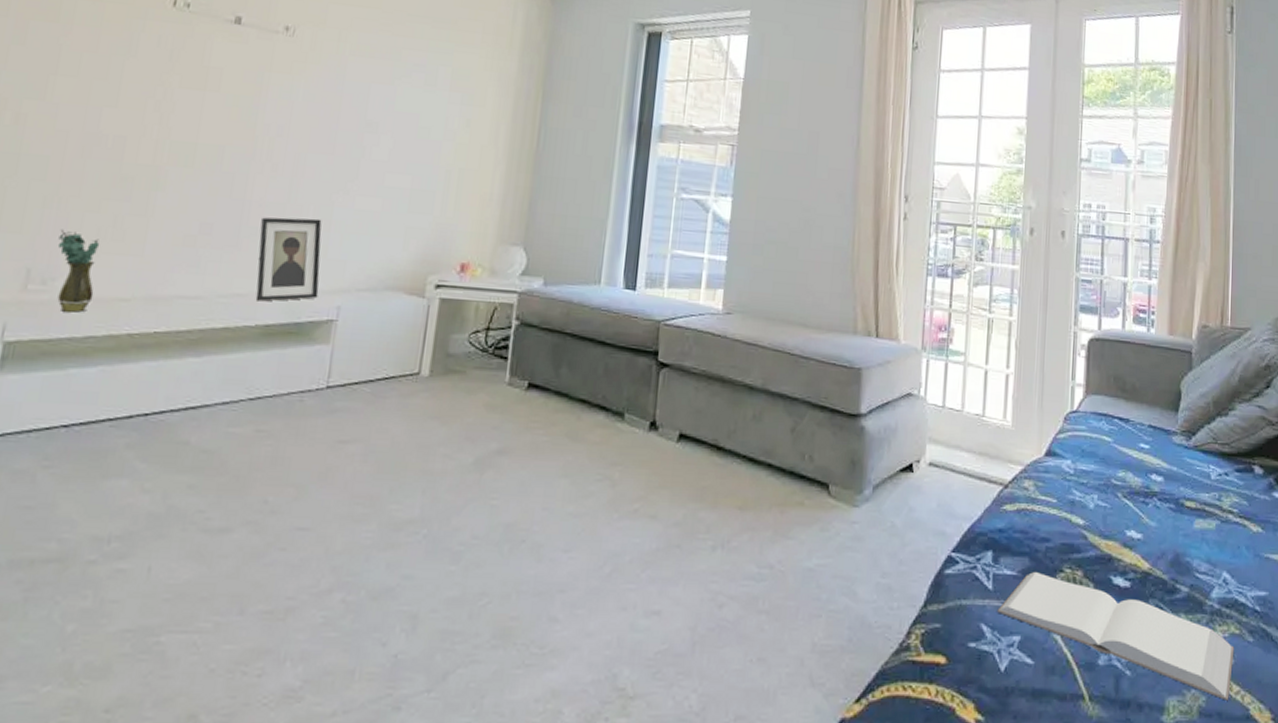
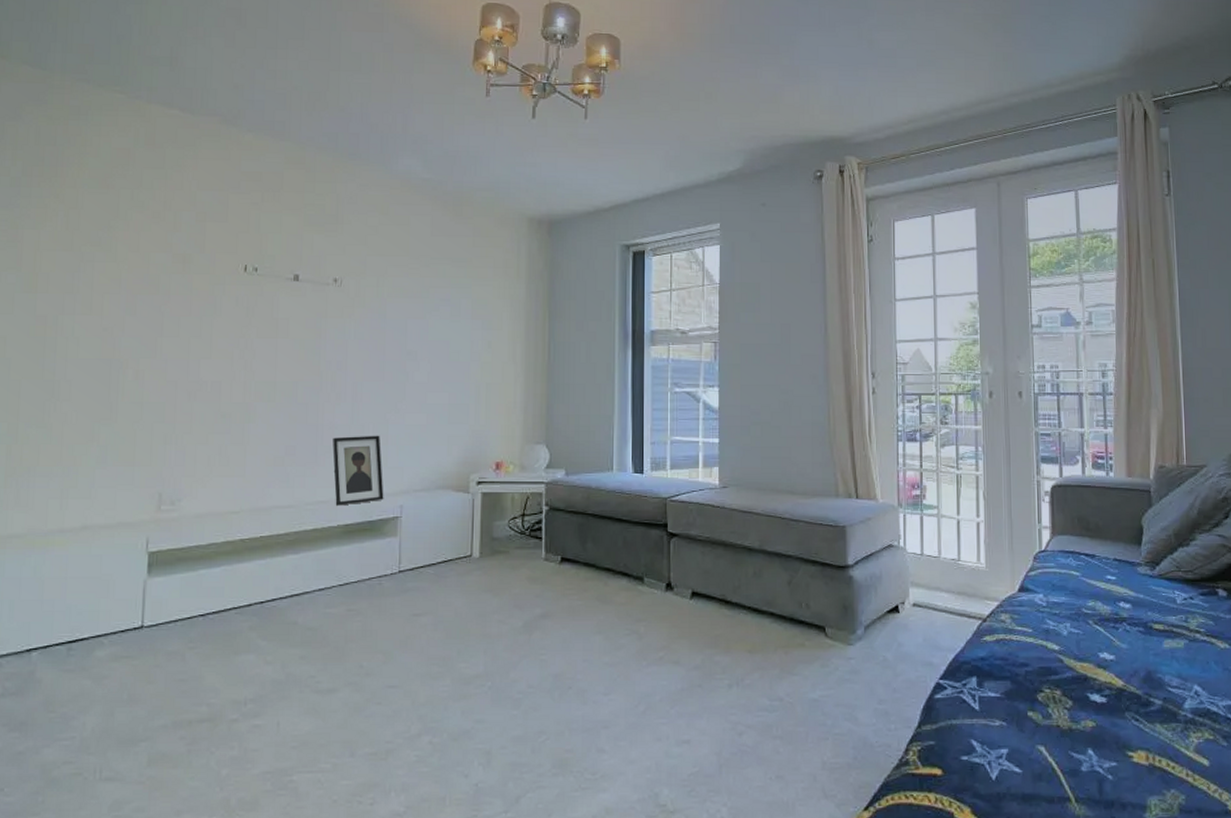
vase: present [57,229,100,313] -> none [179,460,211,525]
book: present [997,572,1235,701] -> none [985,693,1210,798]

